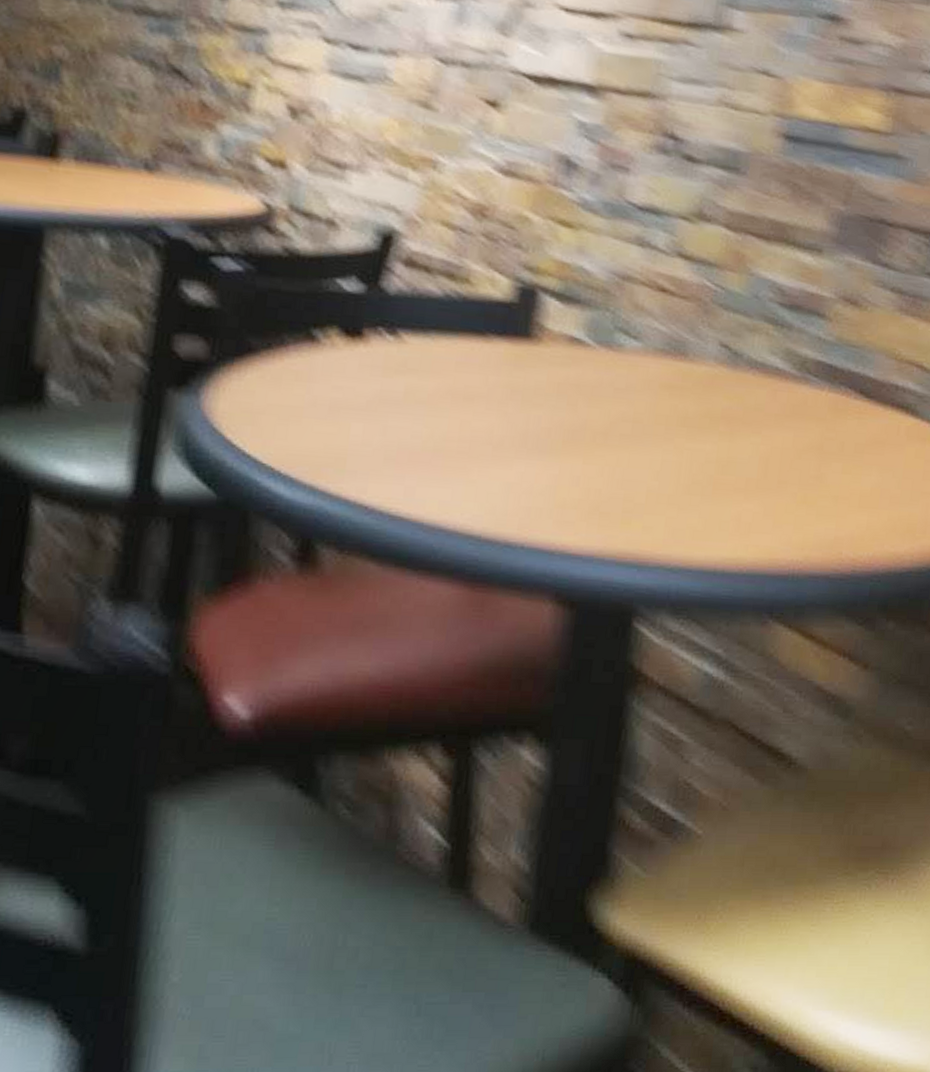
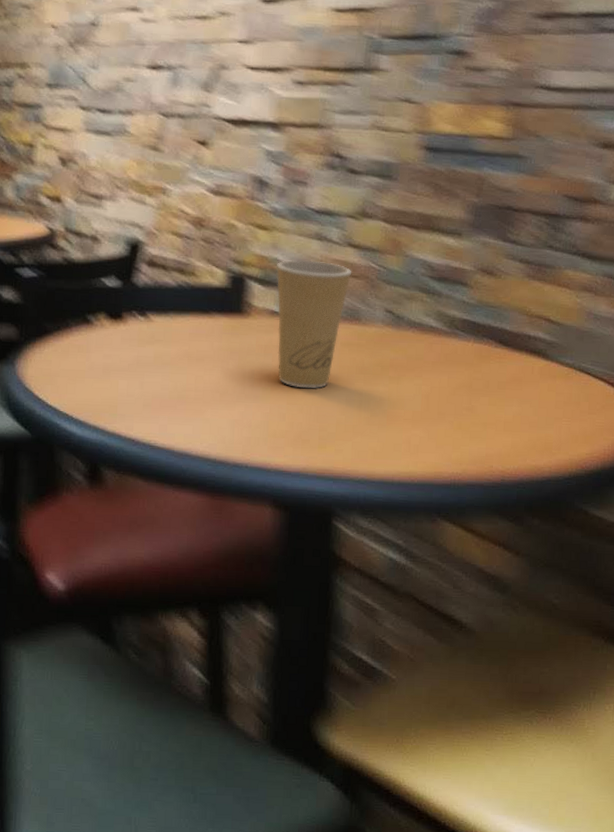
paper cup: none [574,269,680,445] -> present [276,259,351,389]

